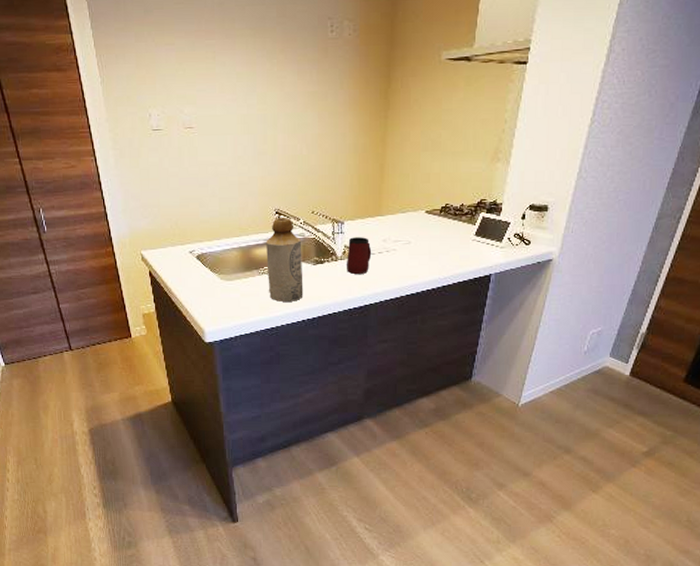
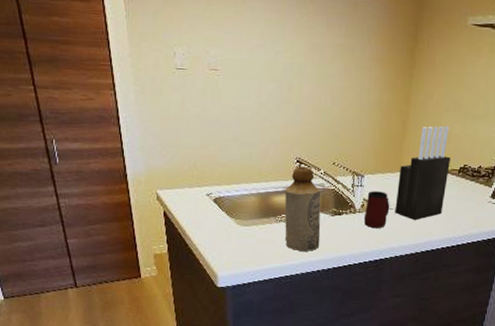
knife block: none [377,165,431,263] -> present [395,125,451,220]

